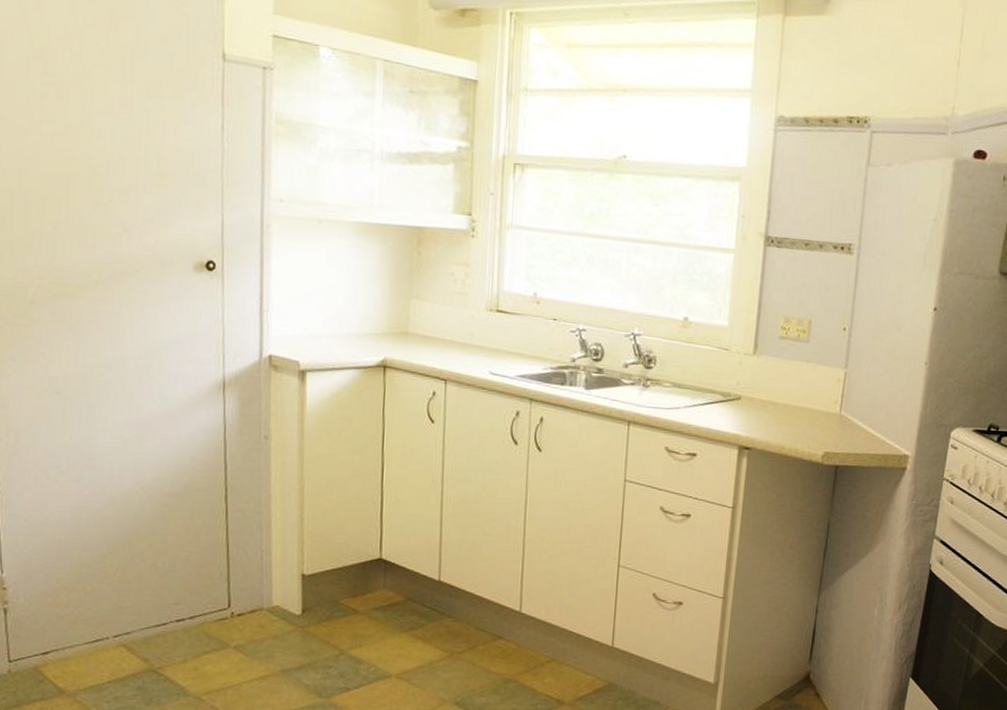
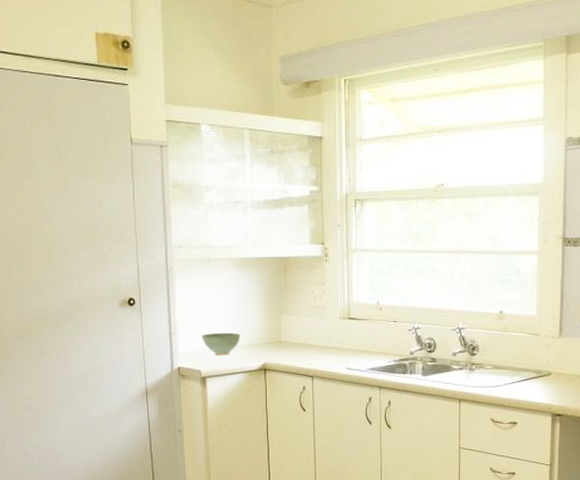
bowl: none [303,314,355,345] -> present [202,332,241,356]

